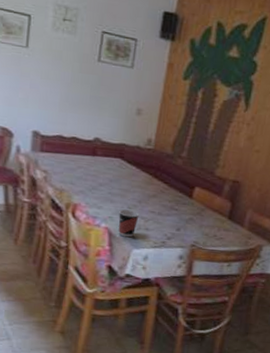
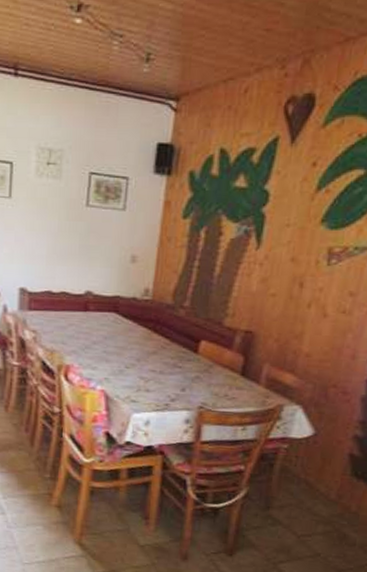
cup: present [118,209,140,238] -> none [115,369,139,401]

